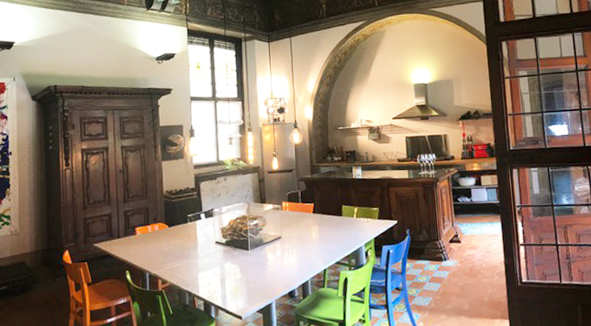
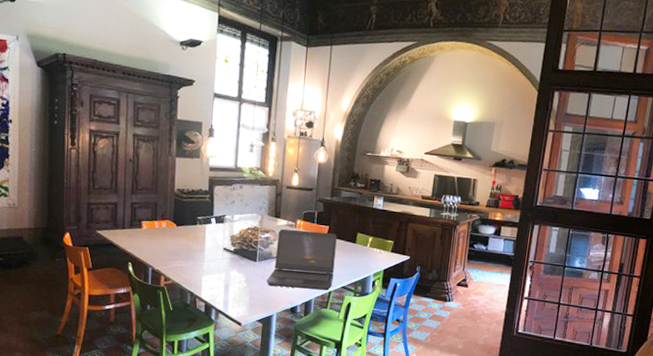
laptop computer: none [261,209,326,272] -> present [267,229,337,291]

